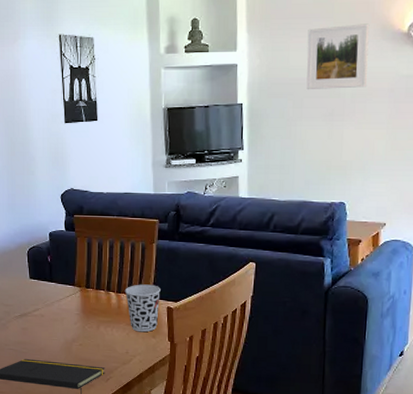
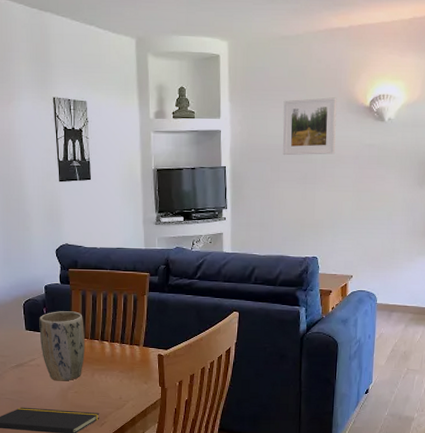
plant pot: none [43,259,91,333] -> present [39,311,86,381]
cup: present [124,284,161,333] -> none [117,333,152,379]

